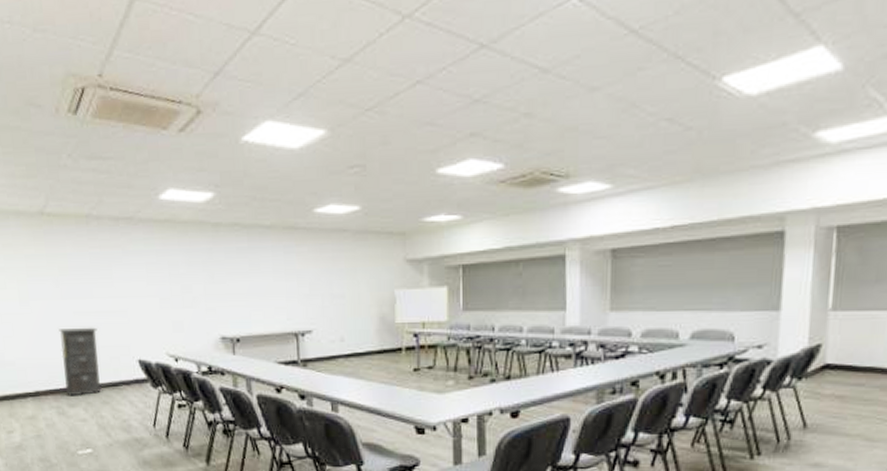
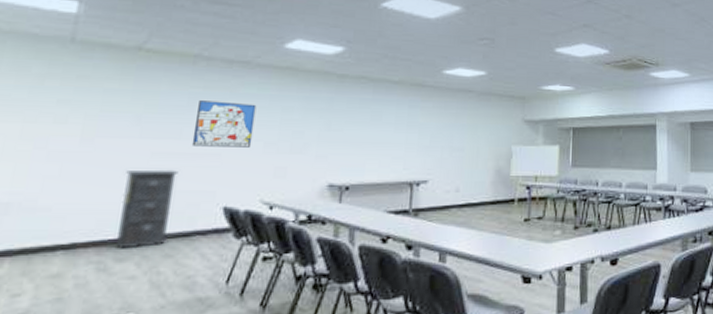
wall art: none [99,260,150,305] -> present [191,100,257,148]

